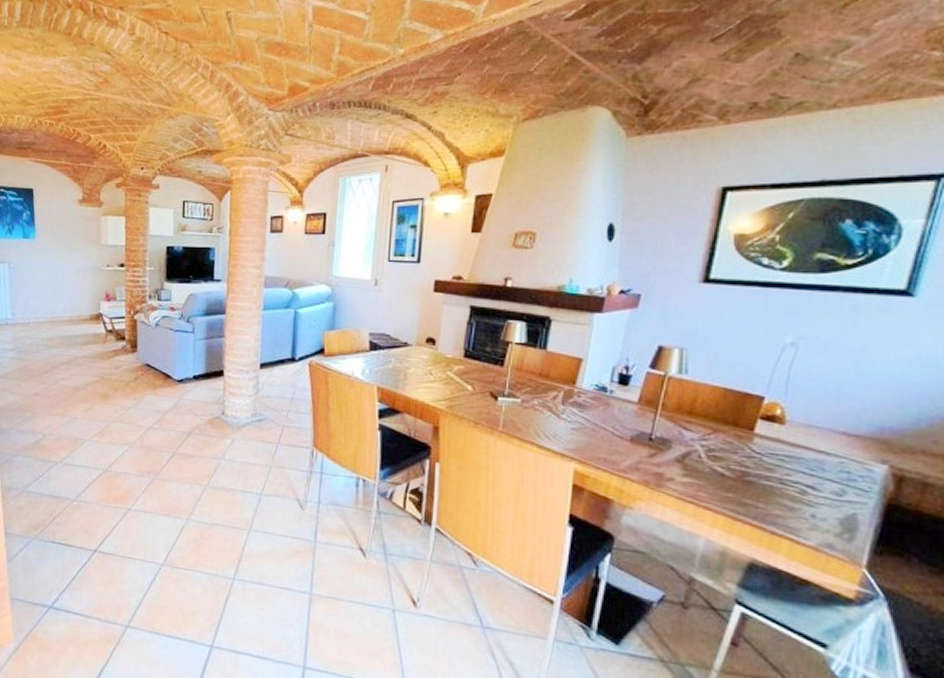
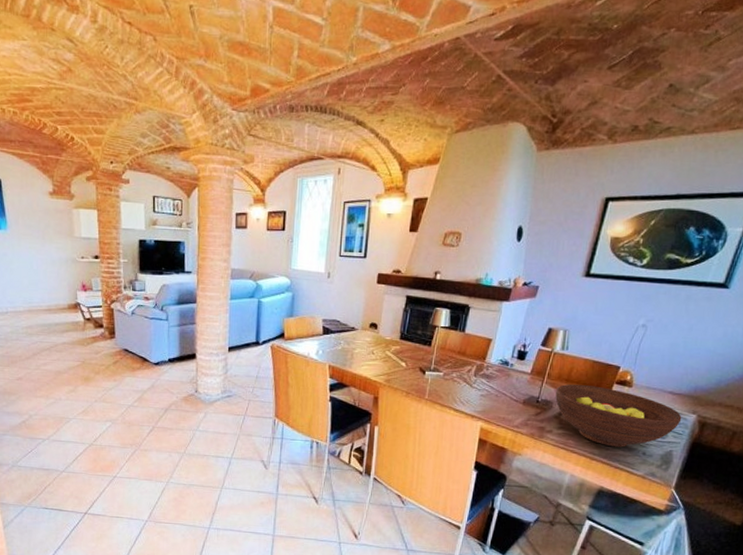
fruit bowl: none [675,418,865,506] -> present [555,384,682,448]

